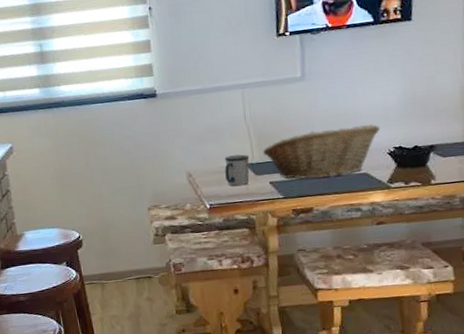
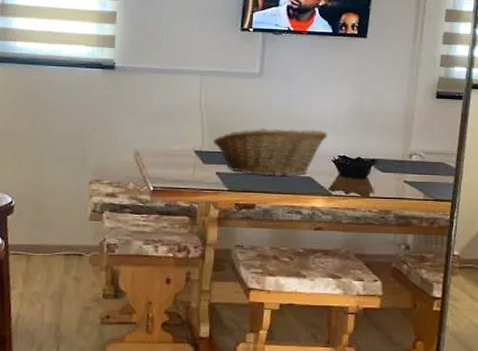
mug: present [224,154,250,187] -> none [173,140,200,172]

